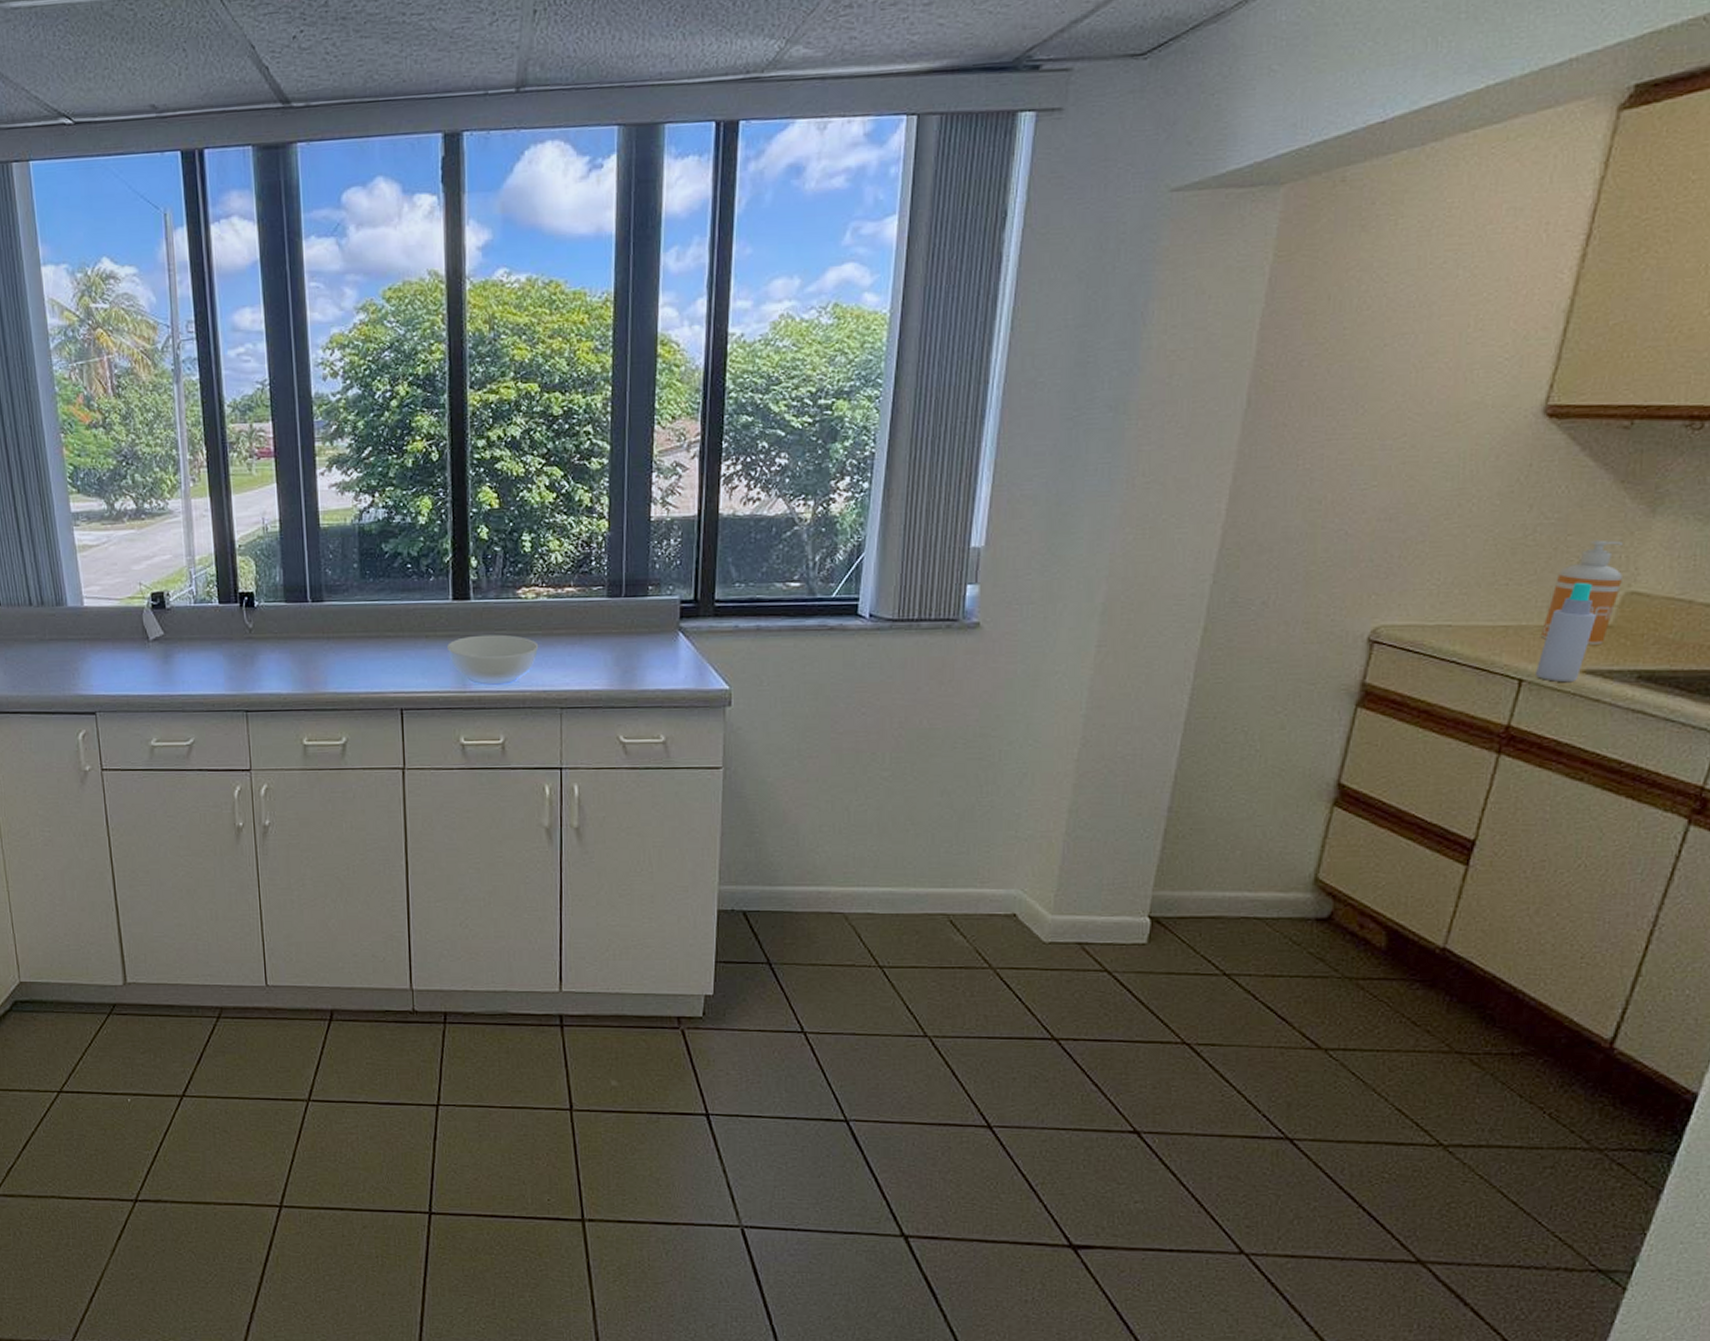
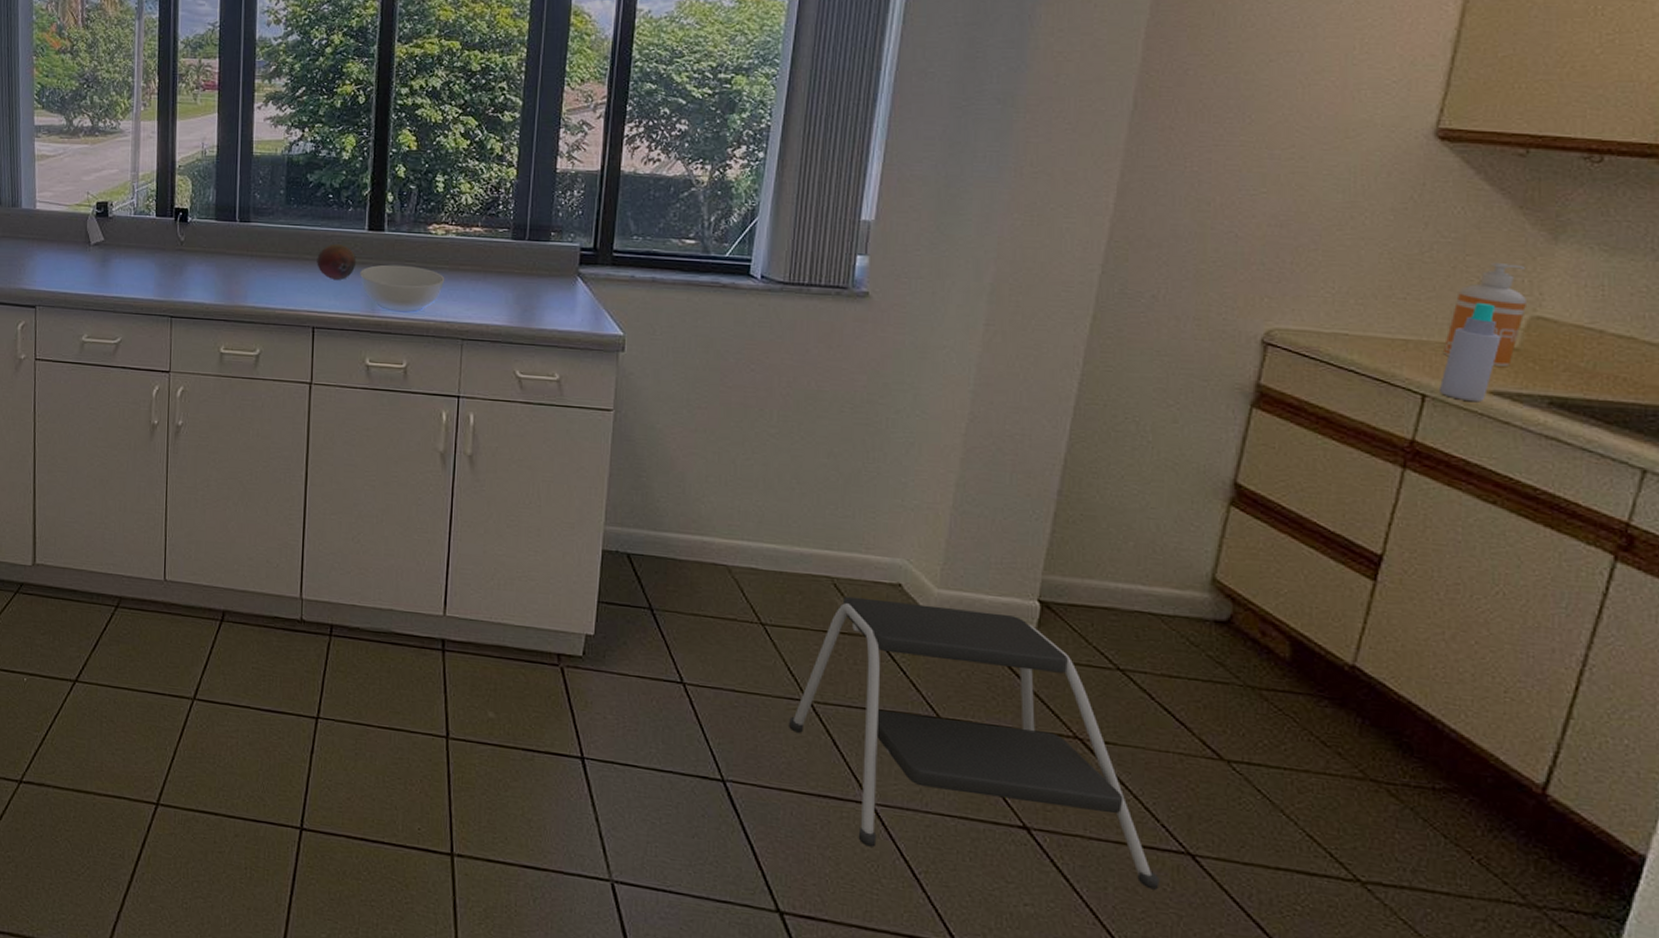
fruit: none [399,617,443,656] -> present [317,243,357,280]
step stool: none [909,931,1260,1175] -> present [789,596,1160,890]

